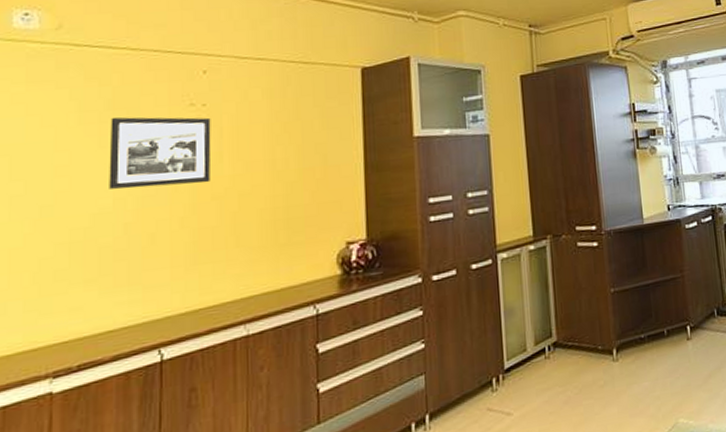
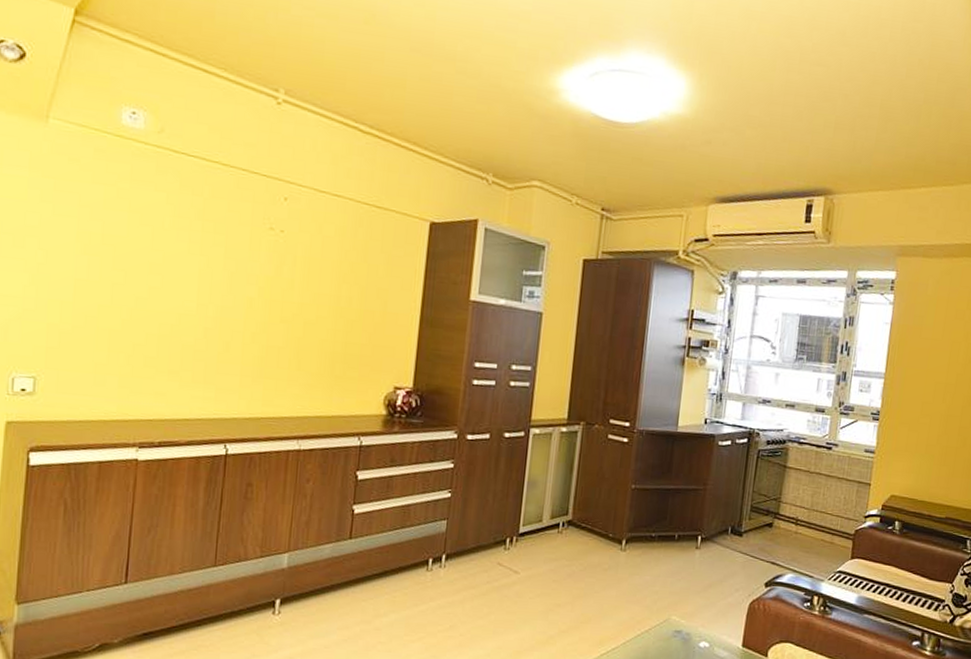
picture frame: present [109,117,211,189] -> none [194,228,287,306]

